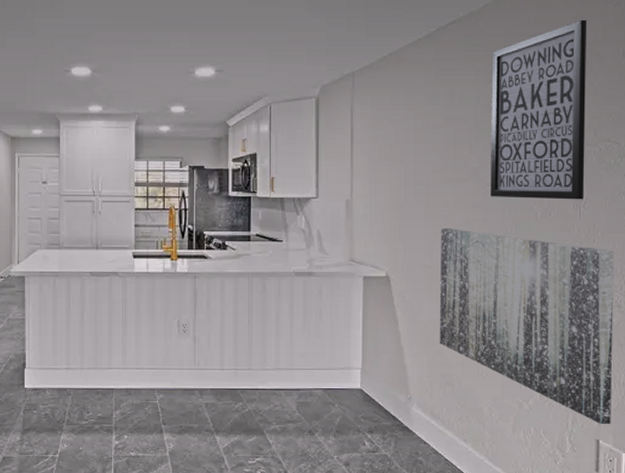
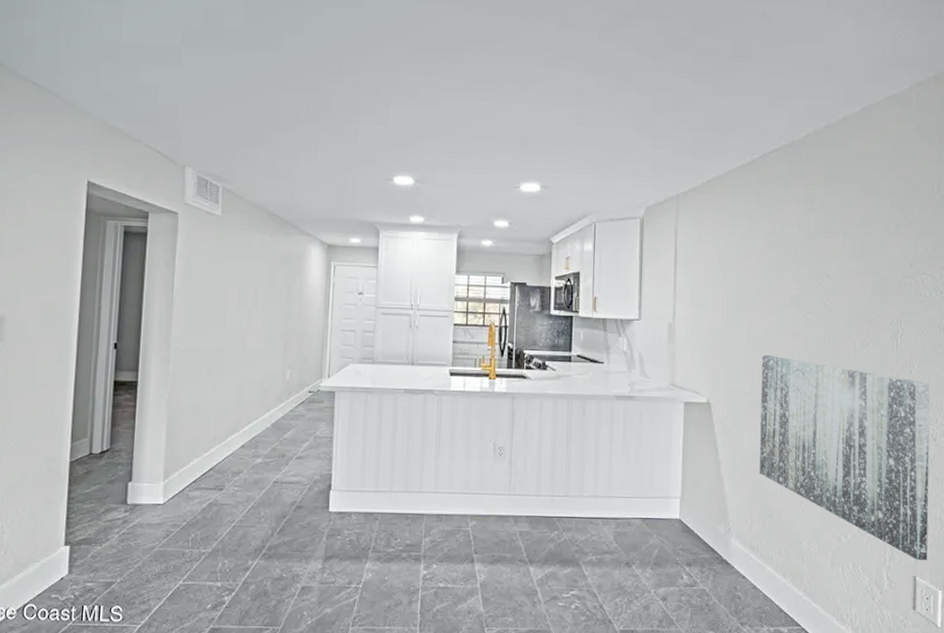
wall art: present [490,19,586,200] -> none [811,154,903,331]

